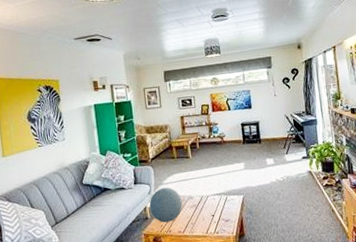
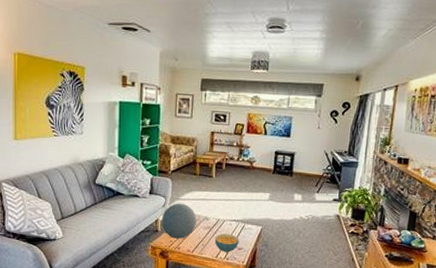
cereal bowl: none [201,208,225,227] -> present [214,233,239,252]

